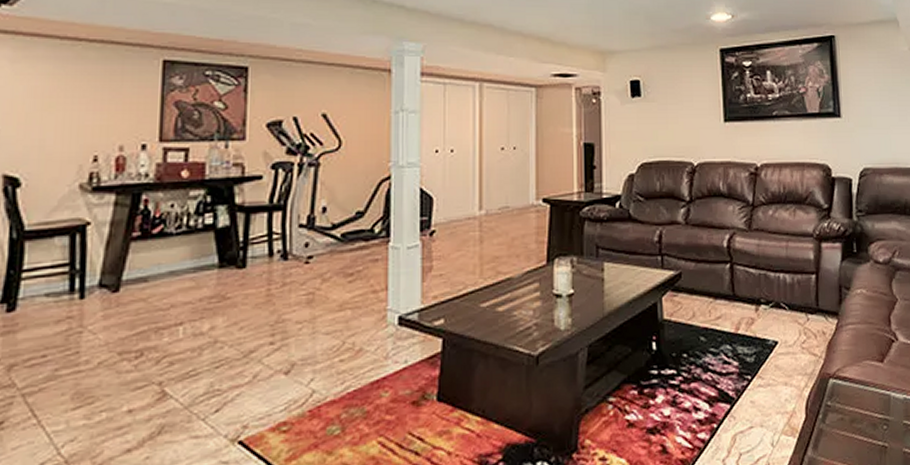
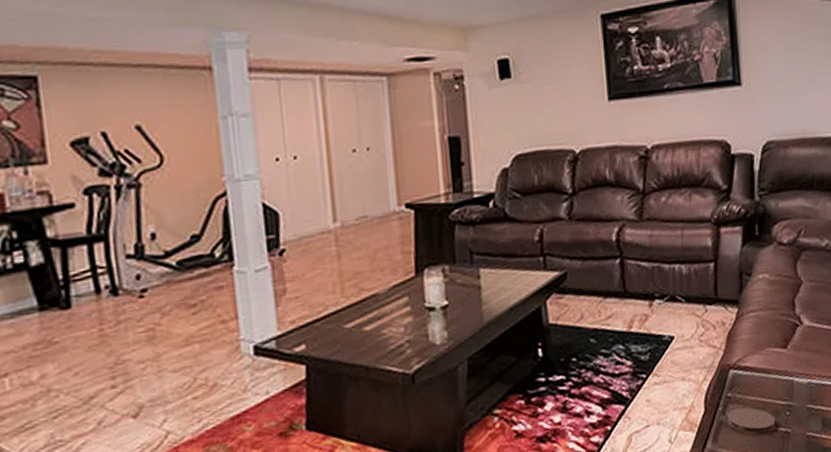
coaster: none [827,417,874,446] -> present [727,407,776,435]

